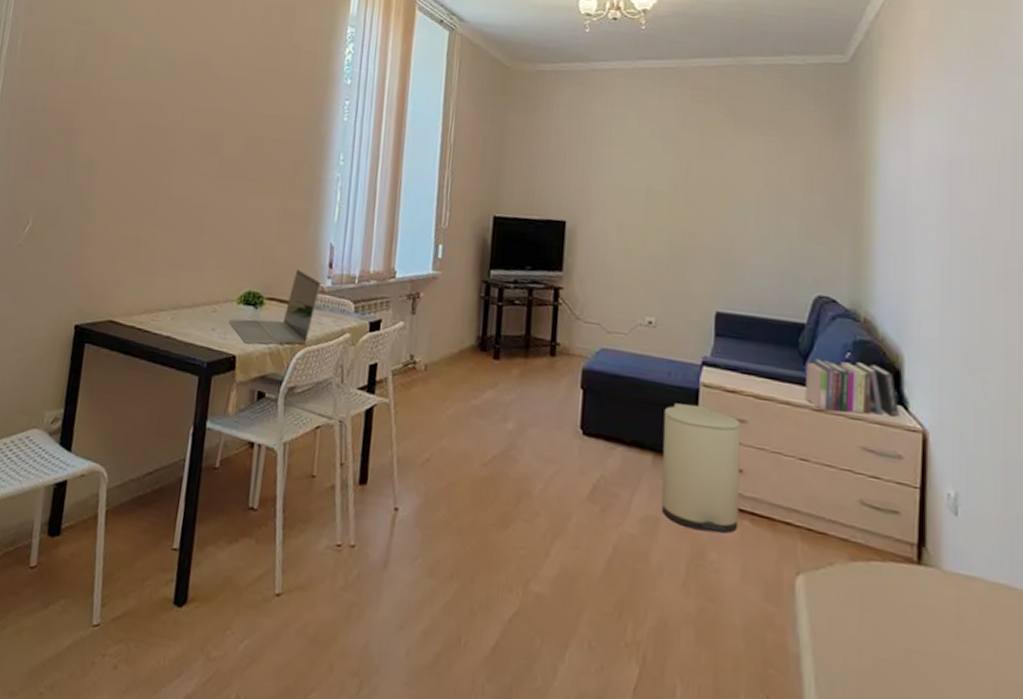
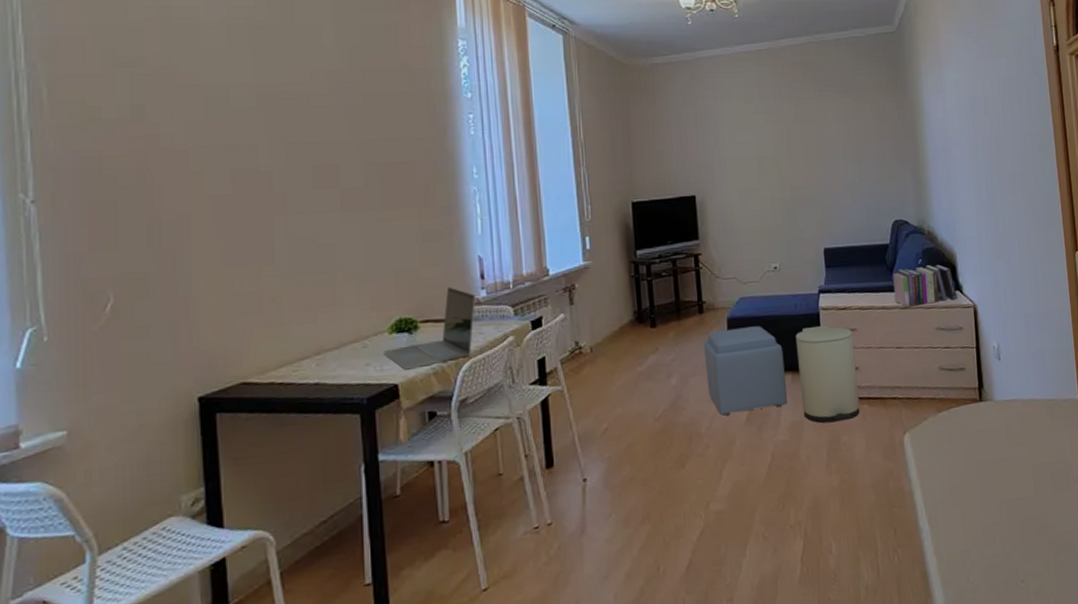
ottoman: none [547,380,646,492] -> present [704,326,788,416]

